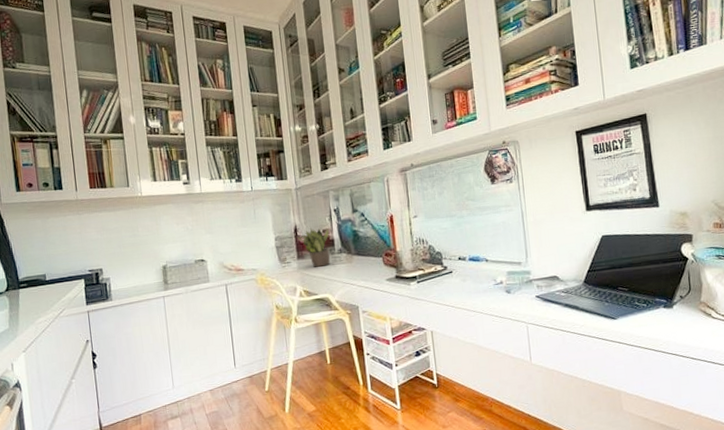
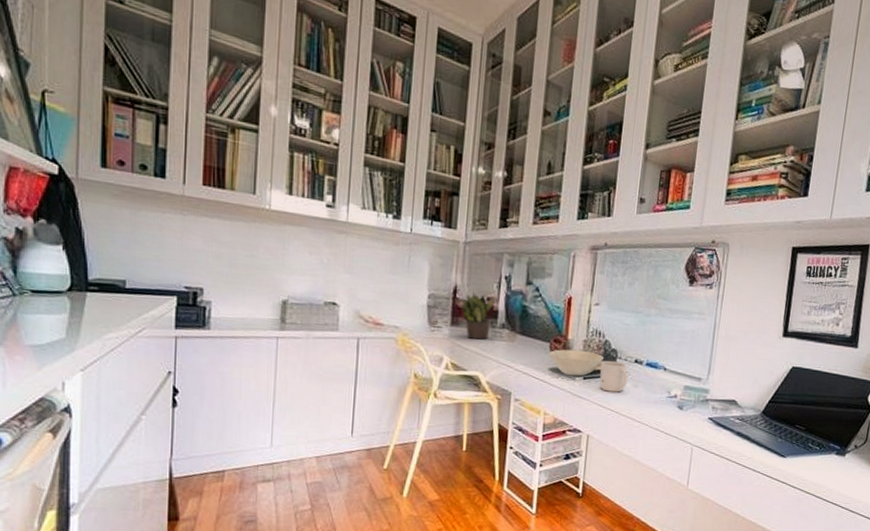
bowl: none [383,258,431,283] -> present [549,349,604,377]
mug: none [429,262,456,290] -> present [599,360,628,393]

